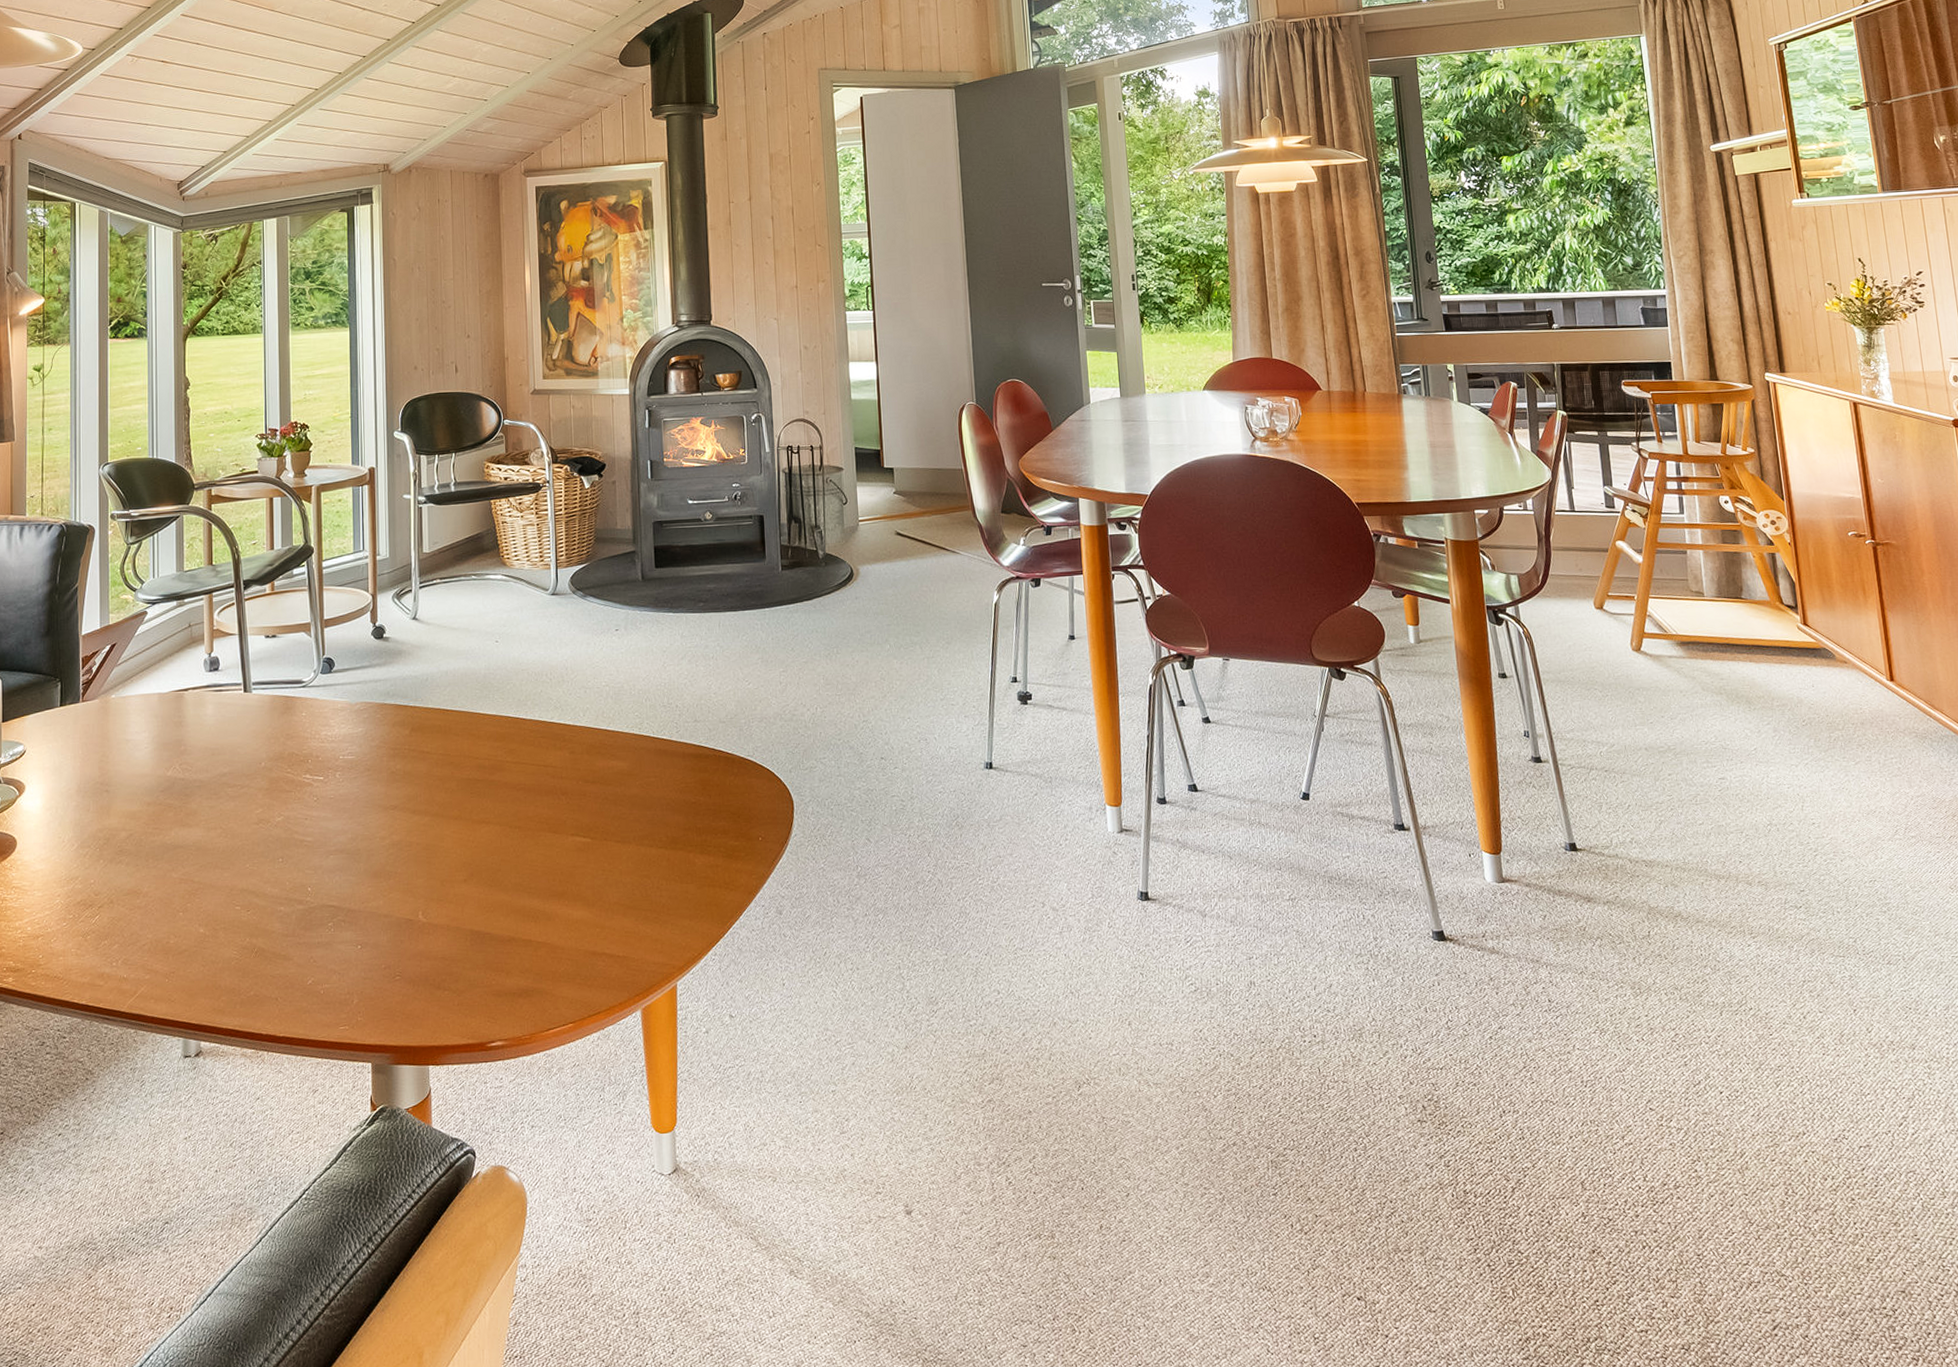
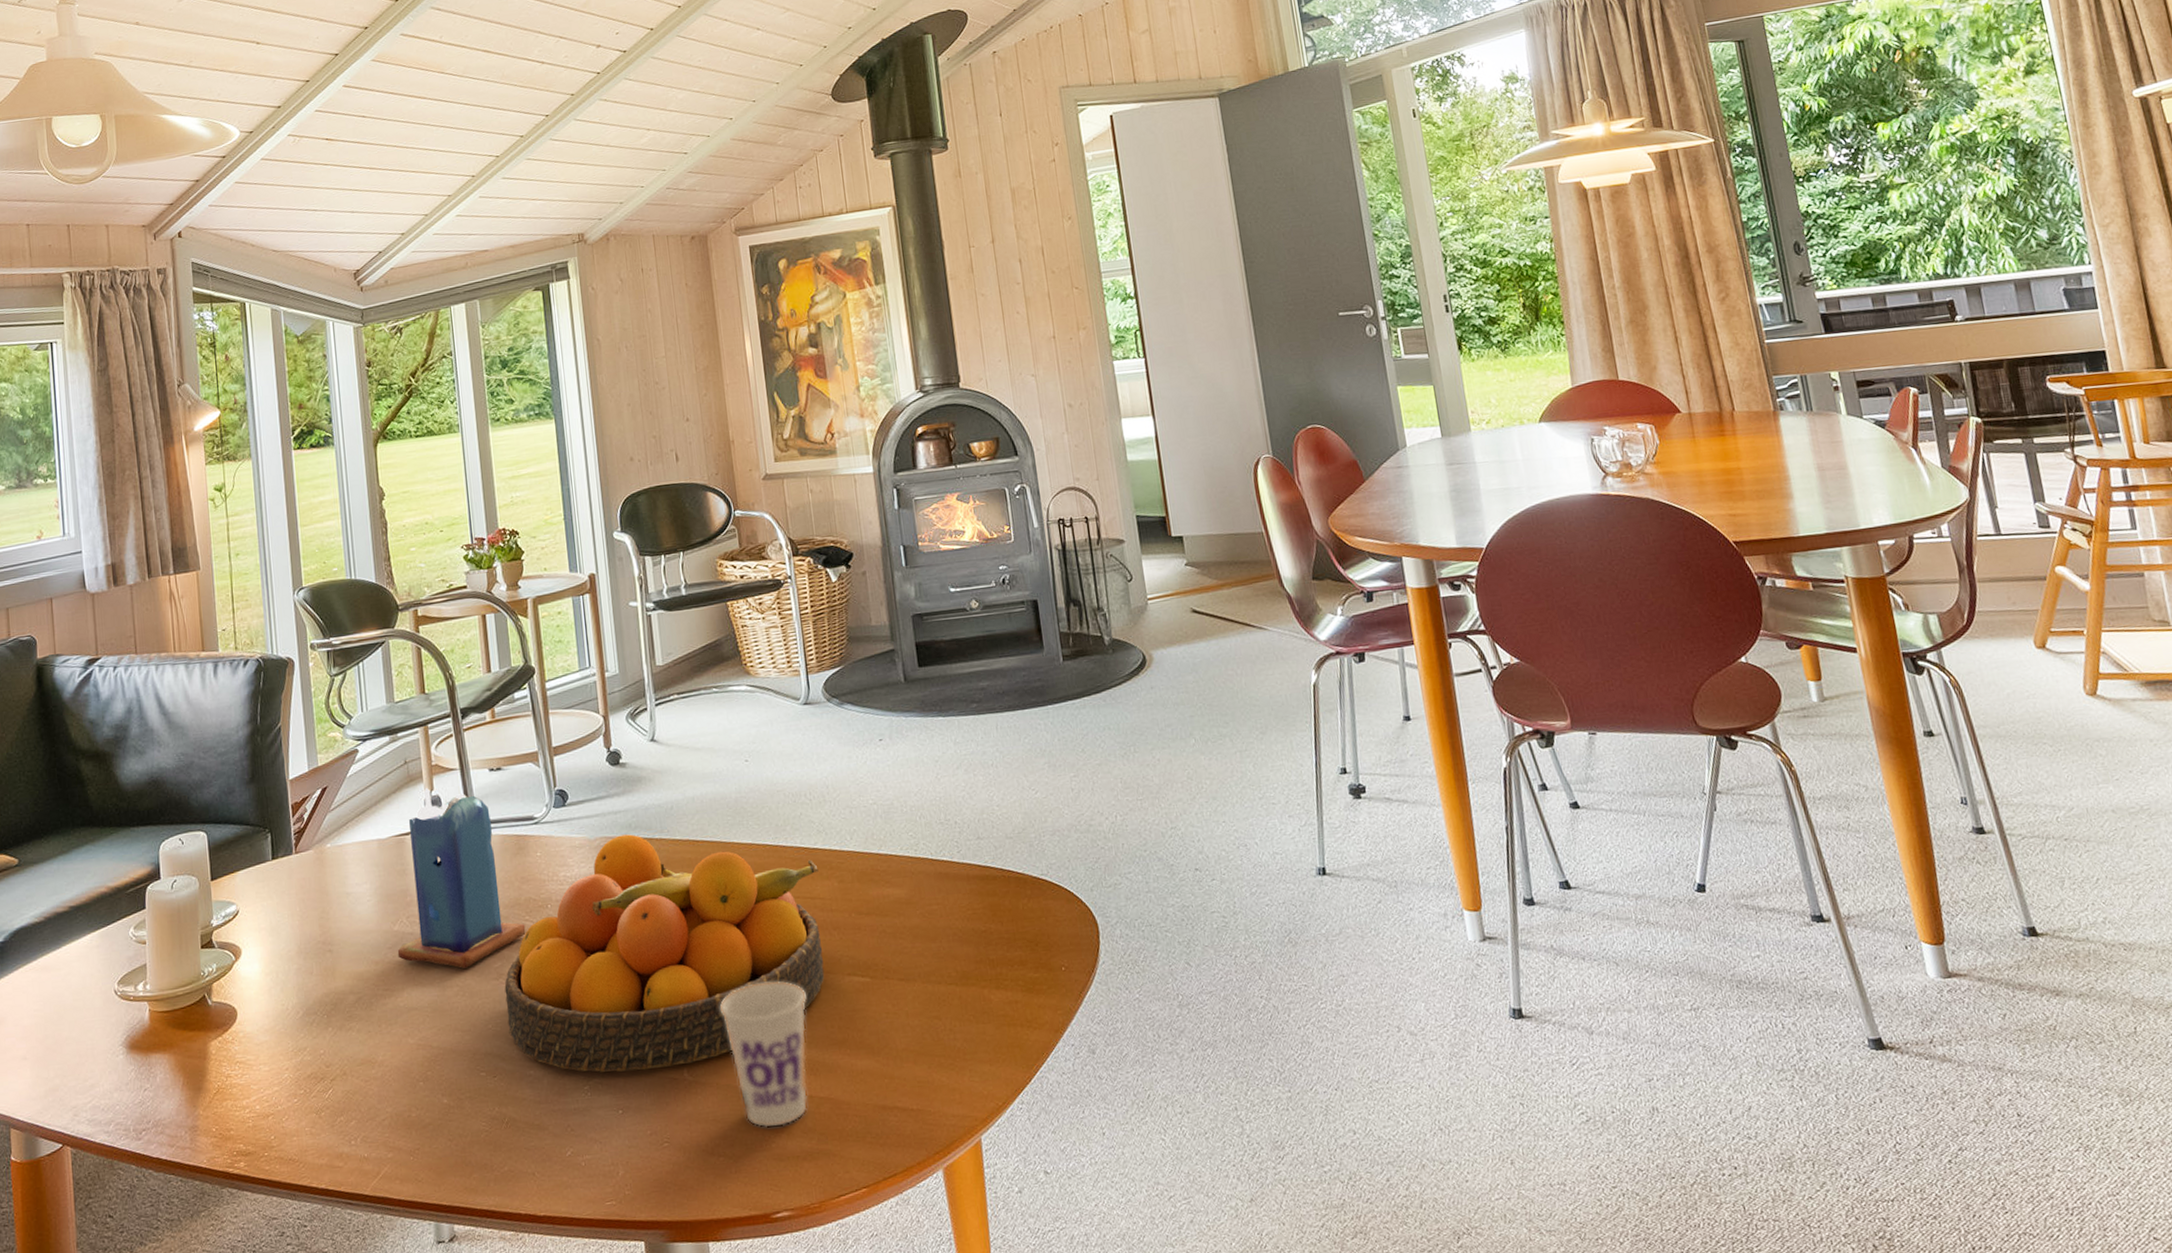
candle: none [168,649,287,813] -> present [397,787,526,969]
fruit bowl: none [263,701,553,911] -> present [504,834,825,1072]
cup: none [456,837,533,968] -> present [720,981,808,1129]

